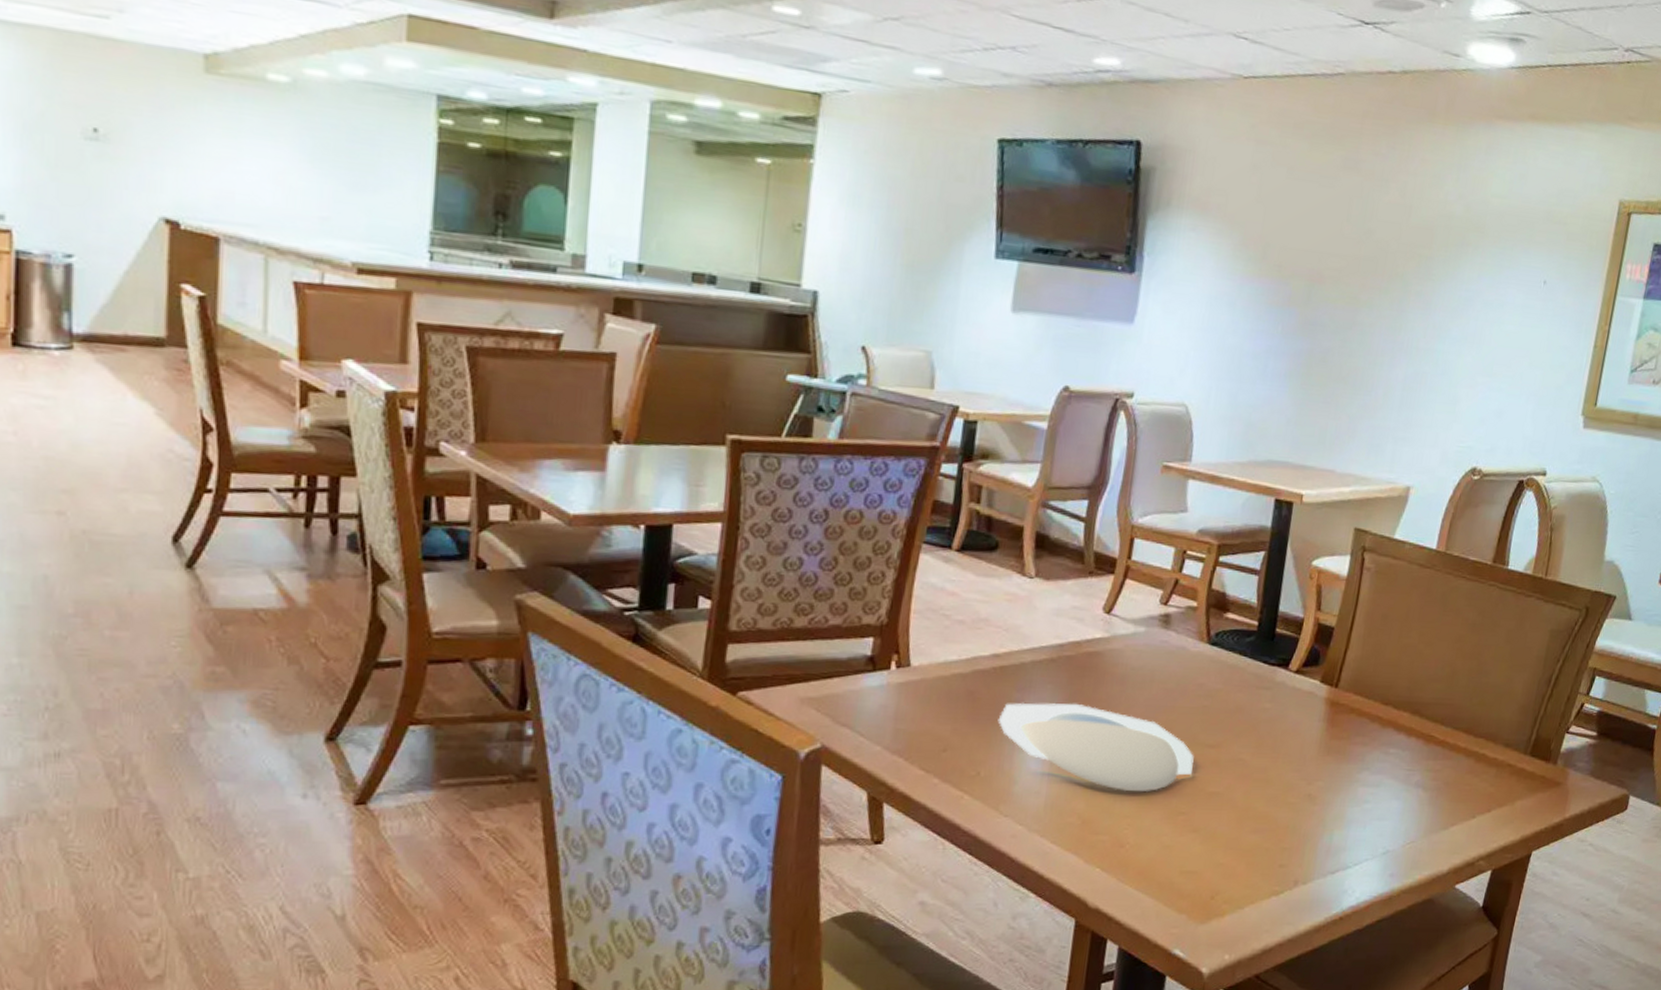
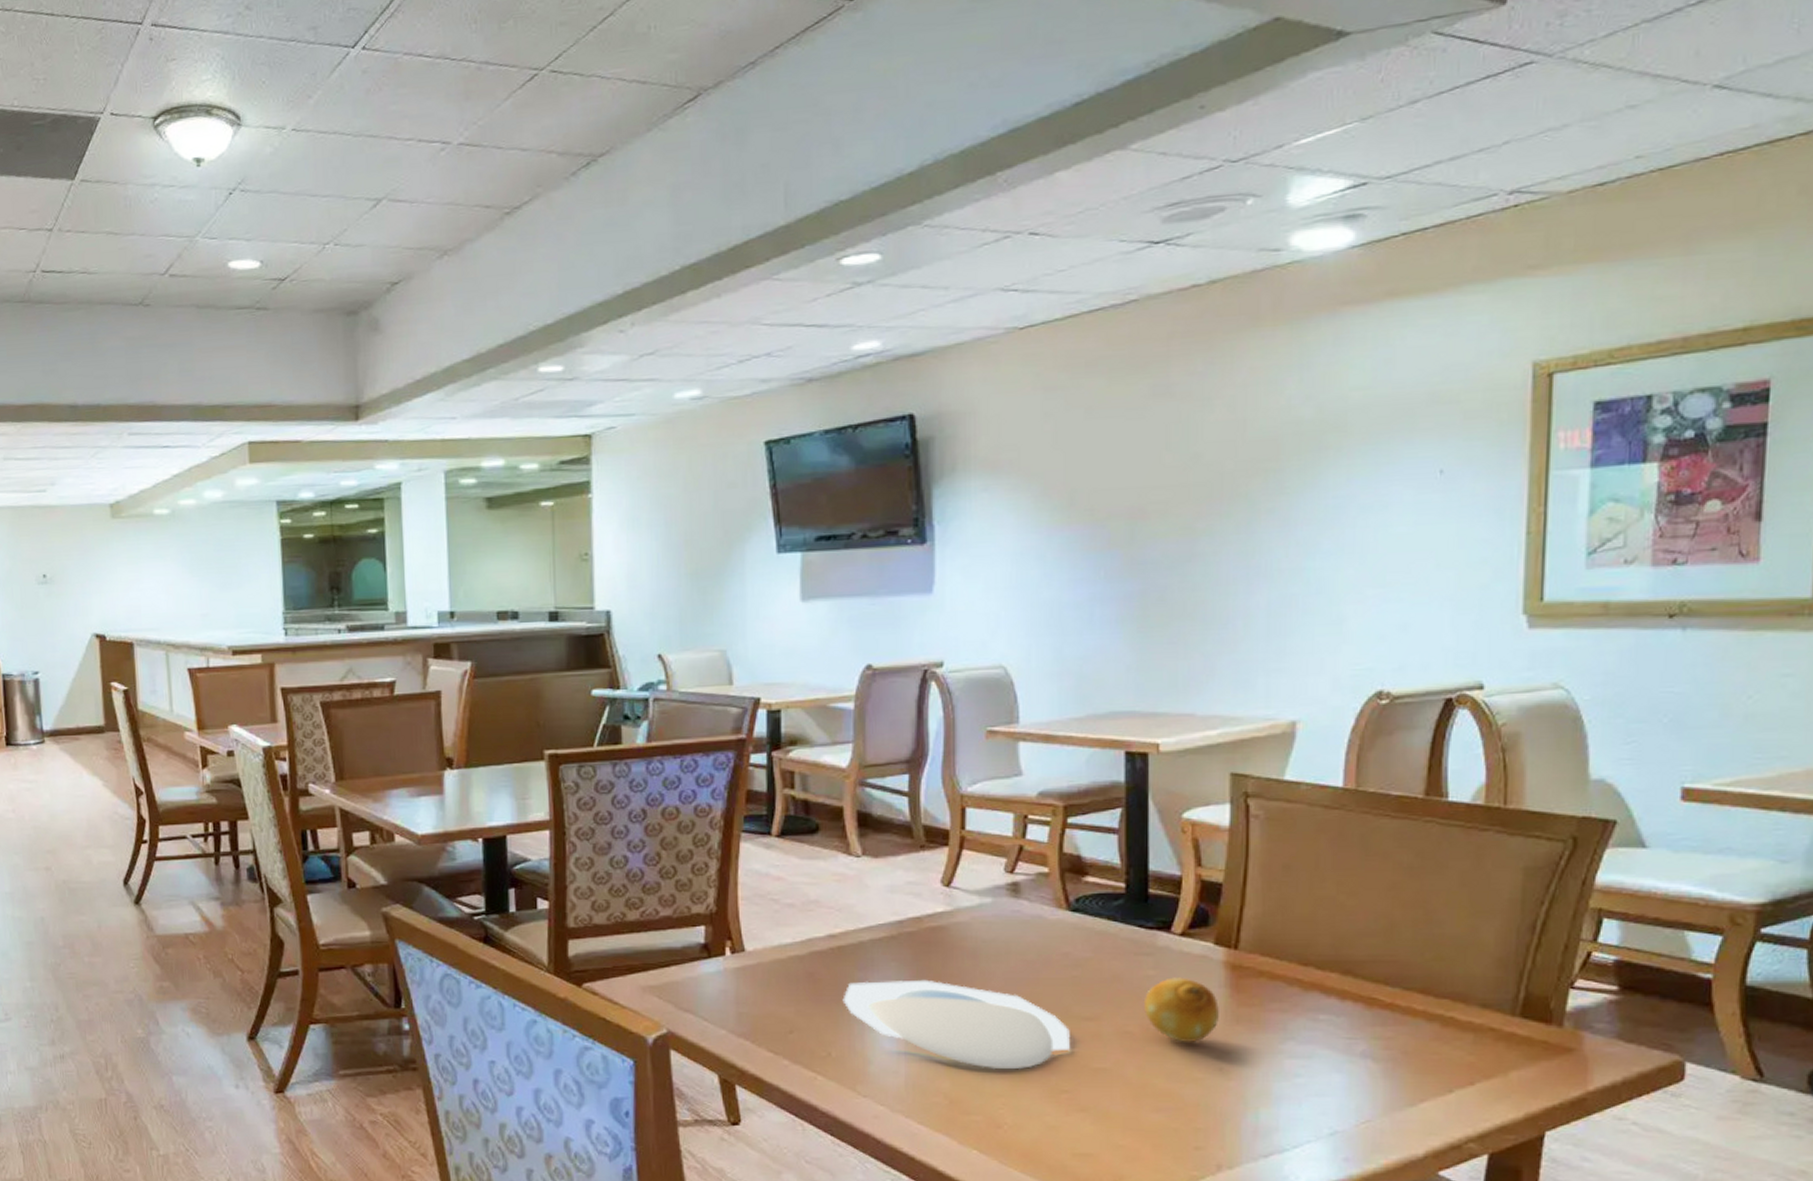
fruit: none [1257,711,1316,770] -> present [1143,977,1219,1042]

